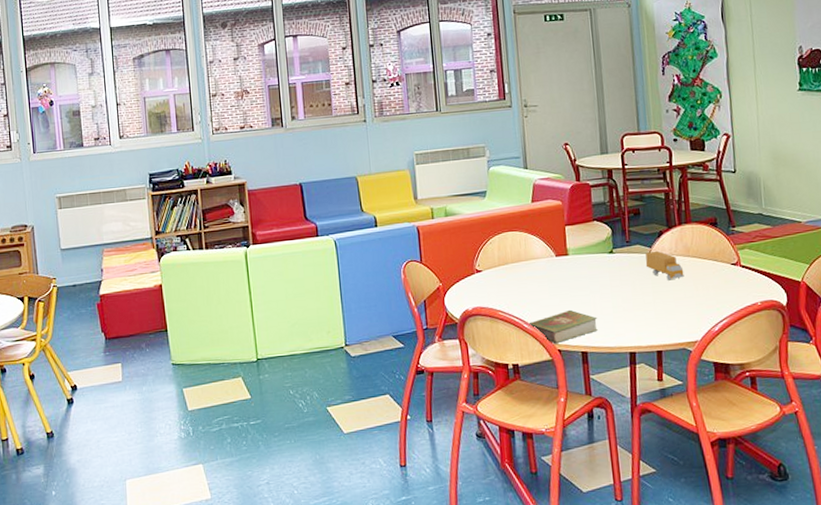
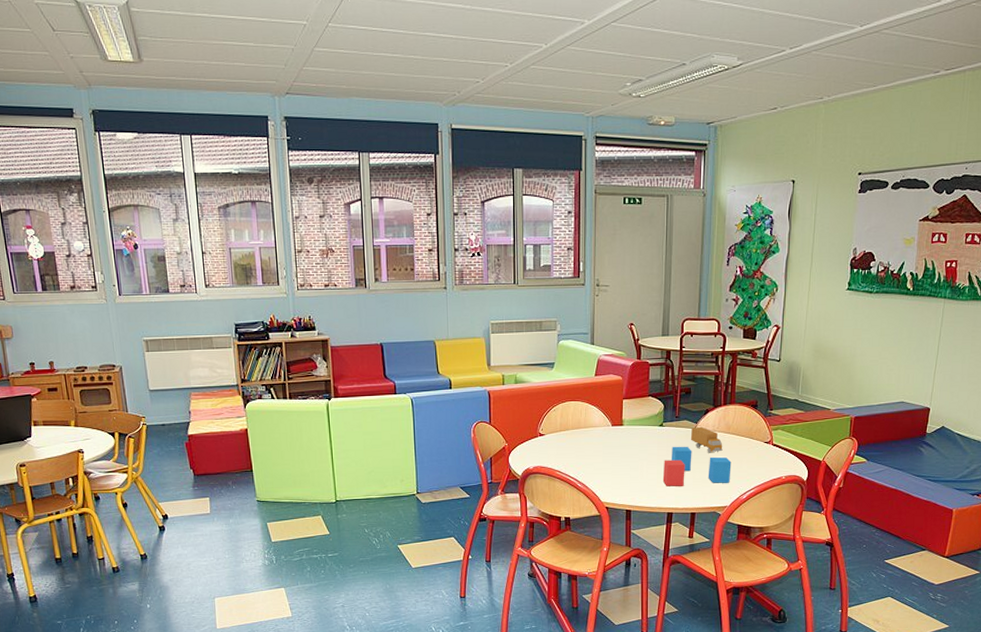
book: present [530,309,598,343] -> none [583,473,643,501]
building blocks: none [618,274,698,322] -> present [662,446,732,487]

